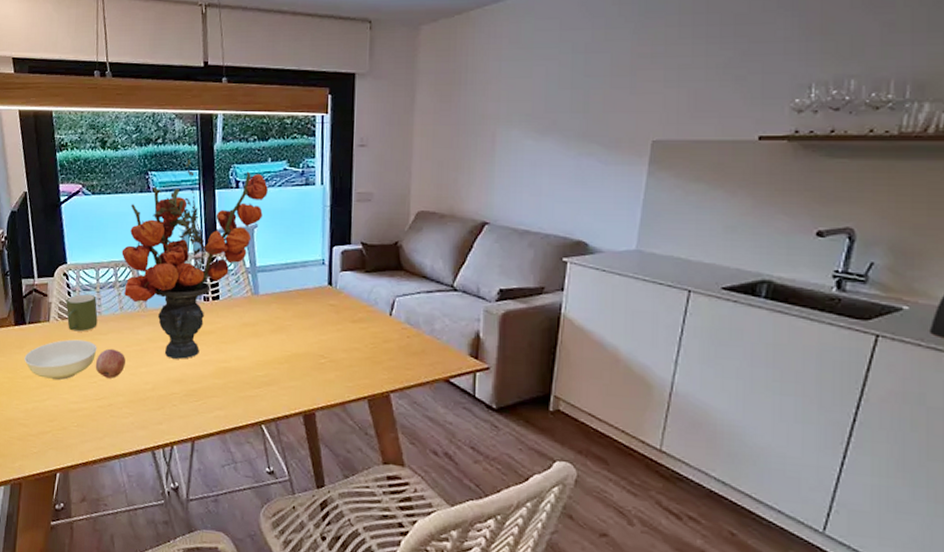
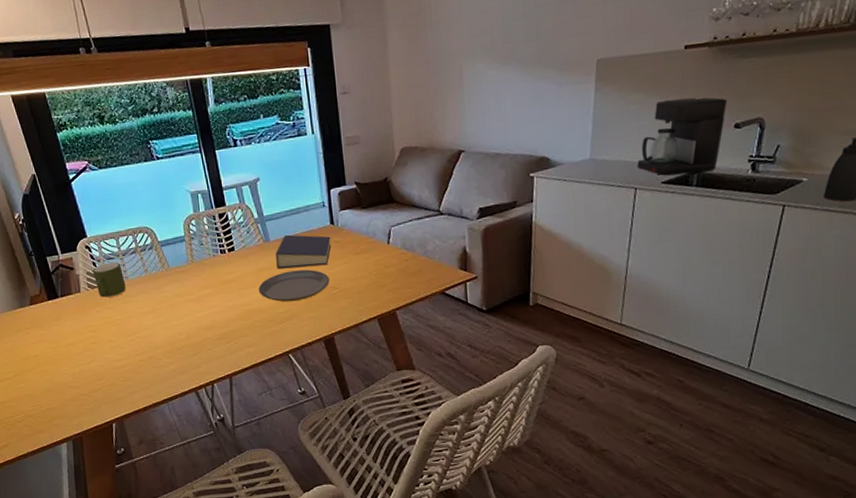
bowl: present [24,339,97,380] -> none [63,304,130,344]
fruit: present [95,348,125,378] -> none [130,308,158,335]
bouquet: present [121,158,268,359] -> none [137,124,265,309]
plate: none [238,330,319,366] -> present [258,269,330,302]
book: none [263,290,327,329] -> present [276,234,332,269]
coffee maker: none [693,194,809,282] -> present [637,97,728,175]

